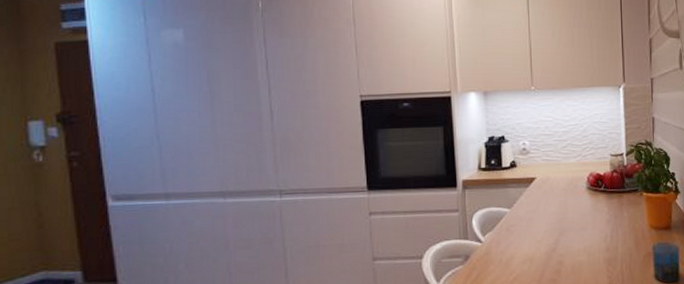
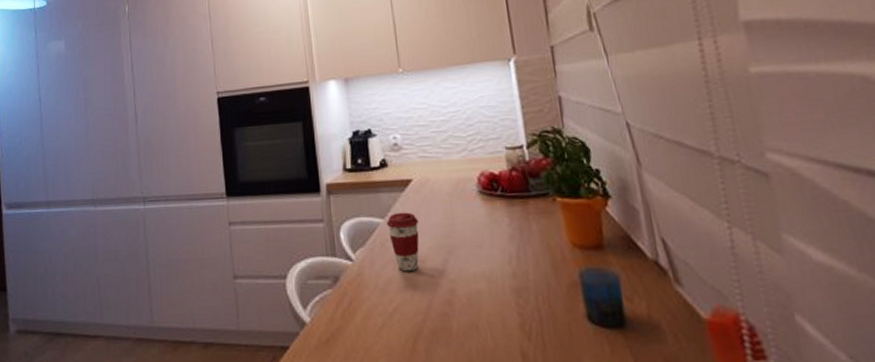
coffee cup: none [512,203,539,250] -> present [386,212,420,272]

